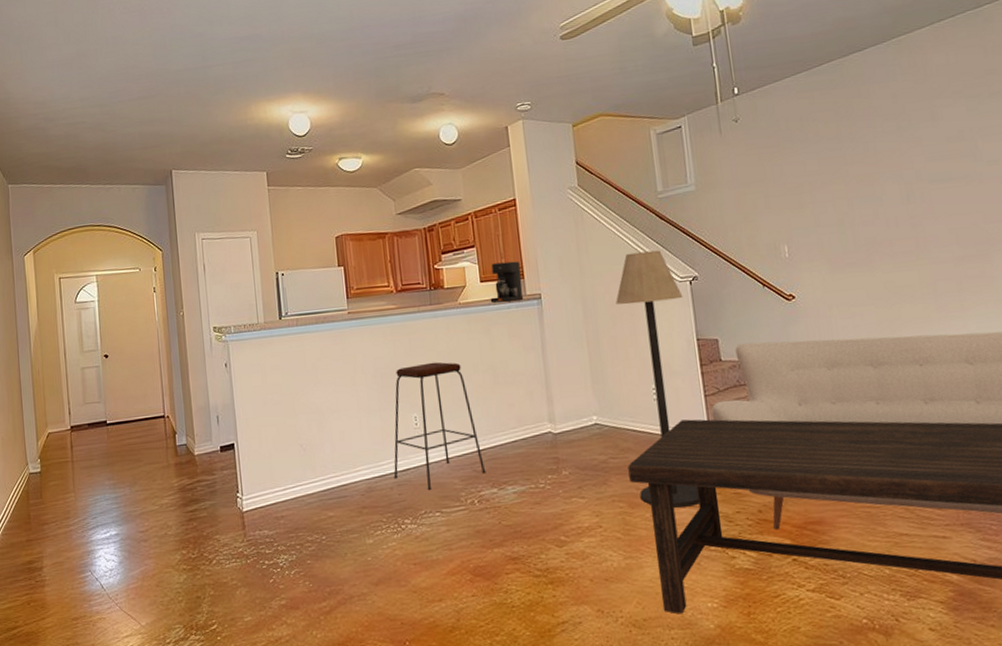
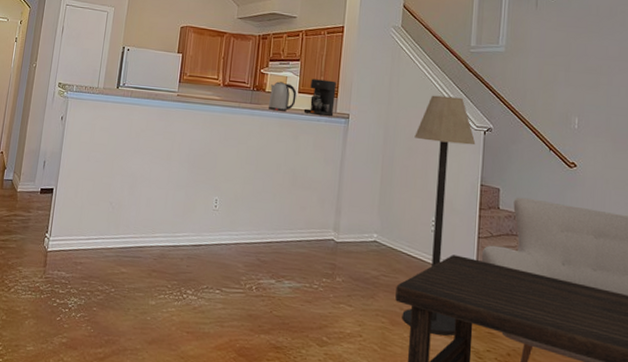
bar stool: present [393,362,486,490] -> none [186,153,269,268]
kettle: none [449,274,480,308] -> present [267,81,297,113]

